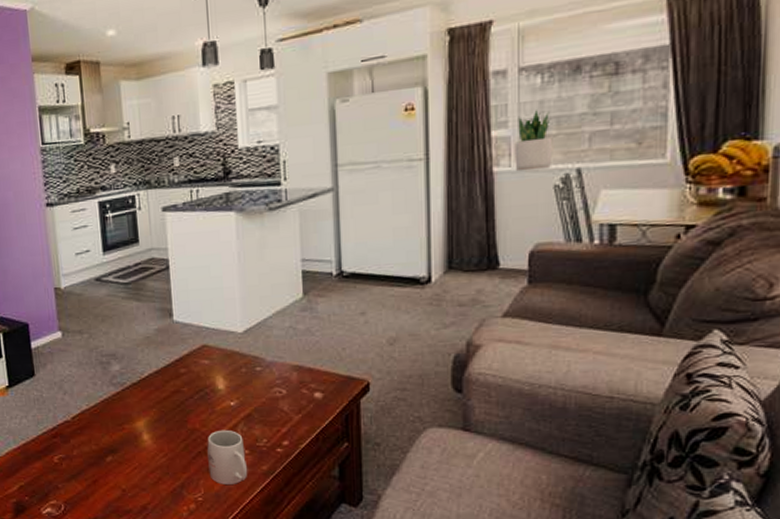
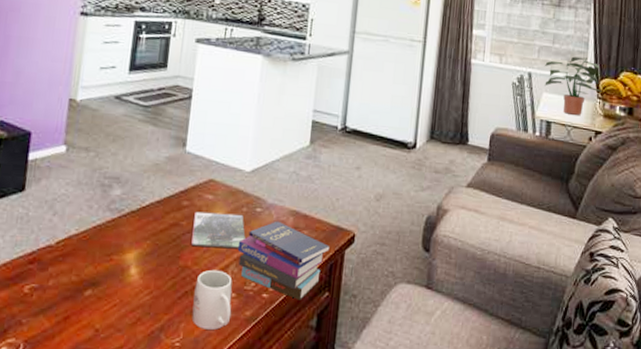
magazine: none [194,375,249,410] -> present [191,211,246,249]
books: none [242,377,342,452] -> present [237,221,330,300]
planter: present [515,110,553,172] -> none [487,21,515,69]
potted plant: none [601,133,694,211] -> present [544,56,602,115]

